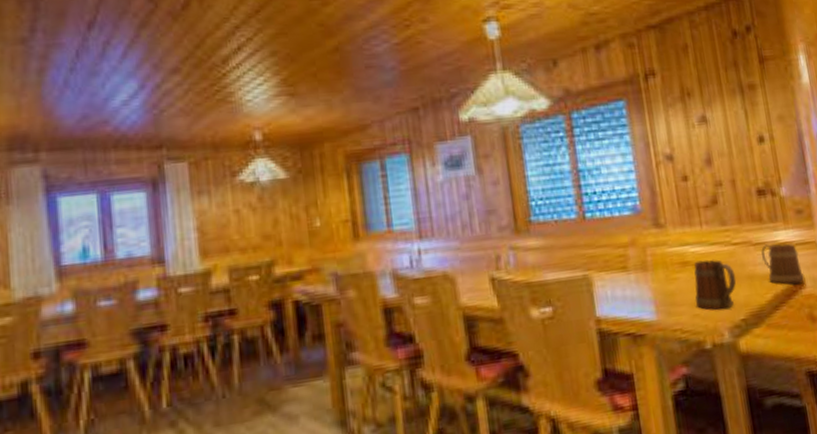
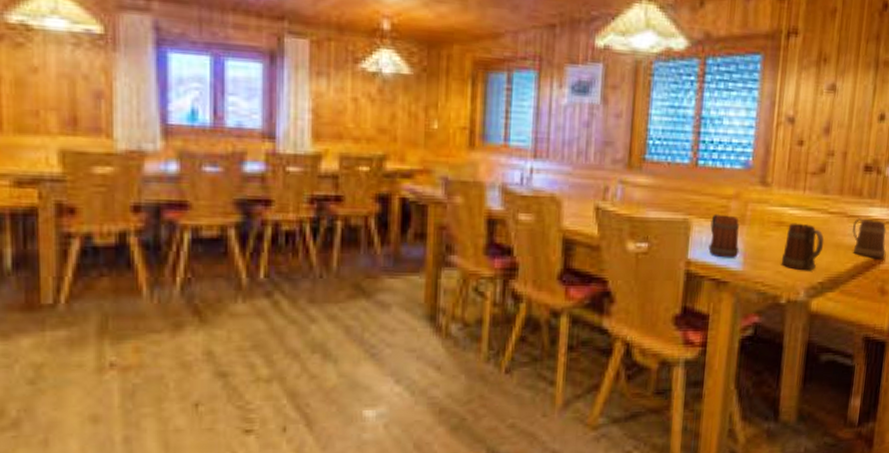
beer mug: none [611,263,649,310] -> present [708,213,739,258]

